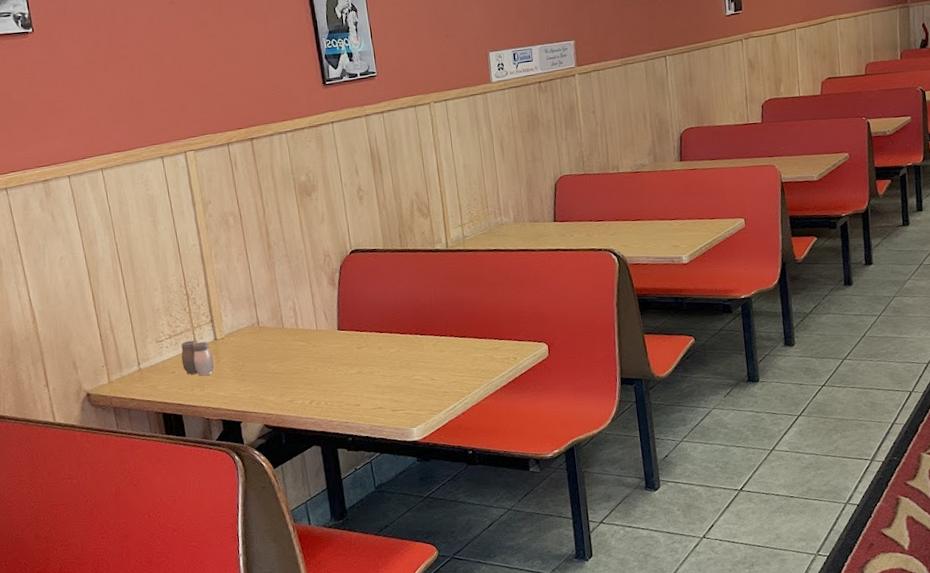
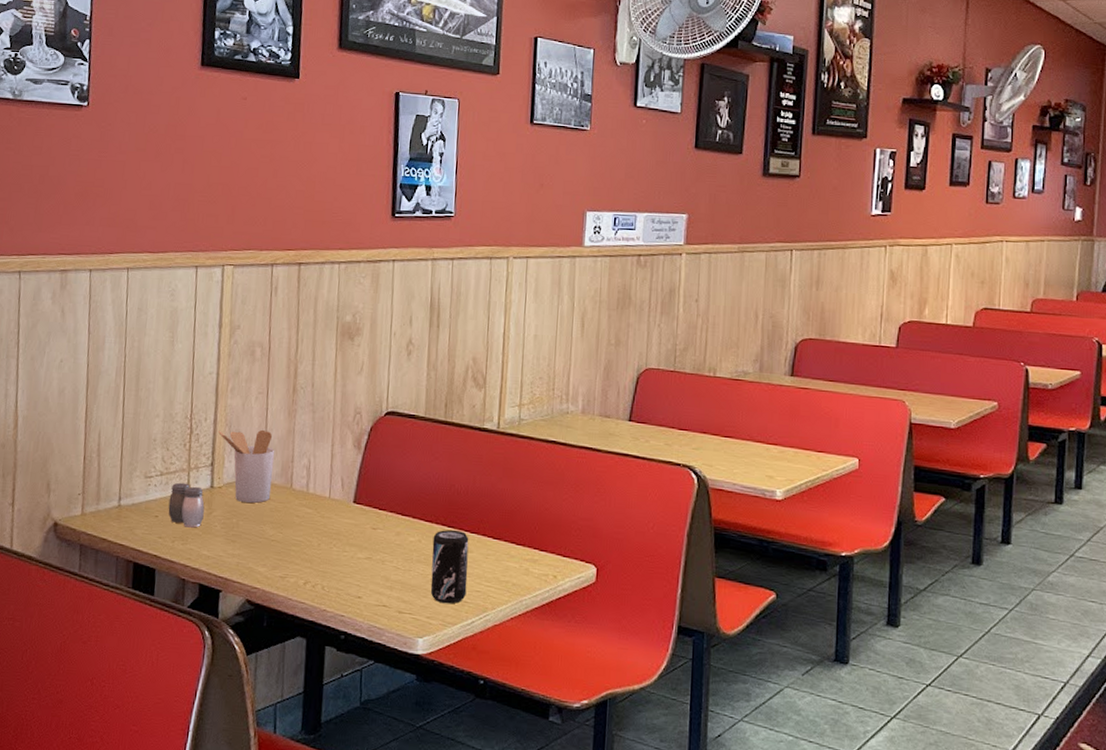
utensil holder: none [211,284,267,347] -> present [218,429,275,503]
beverage can: none [409,336,446,397] -> present [430,529,469,604]

